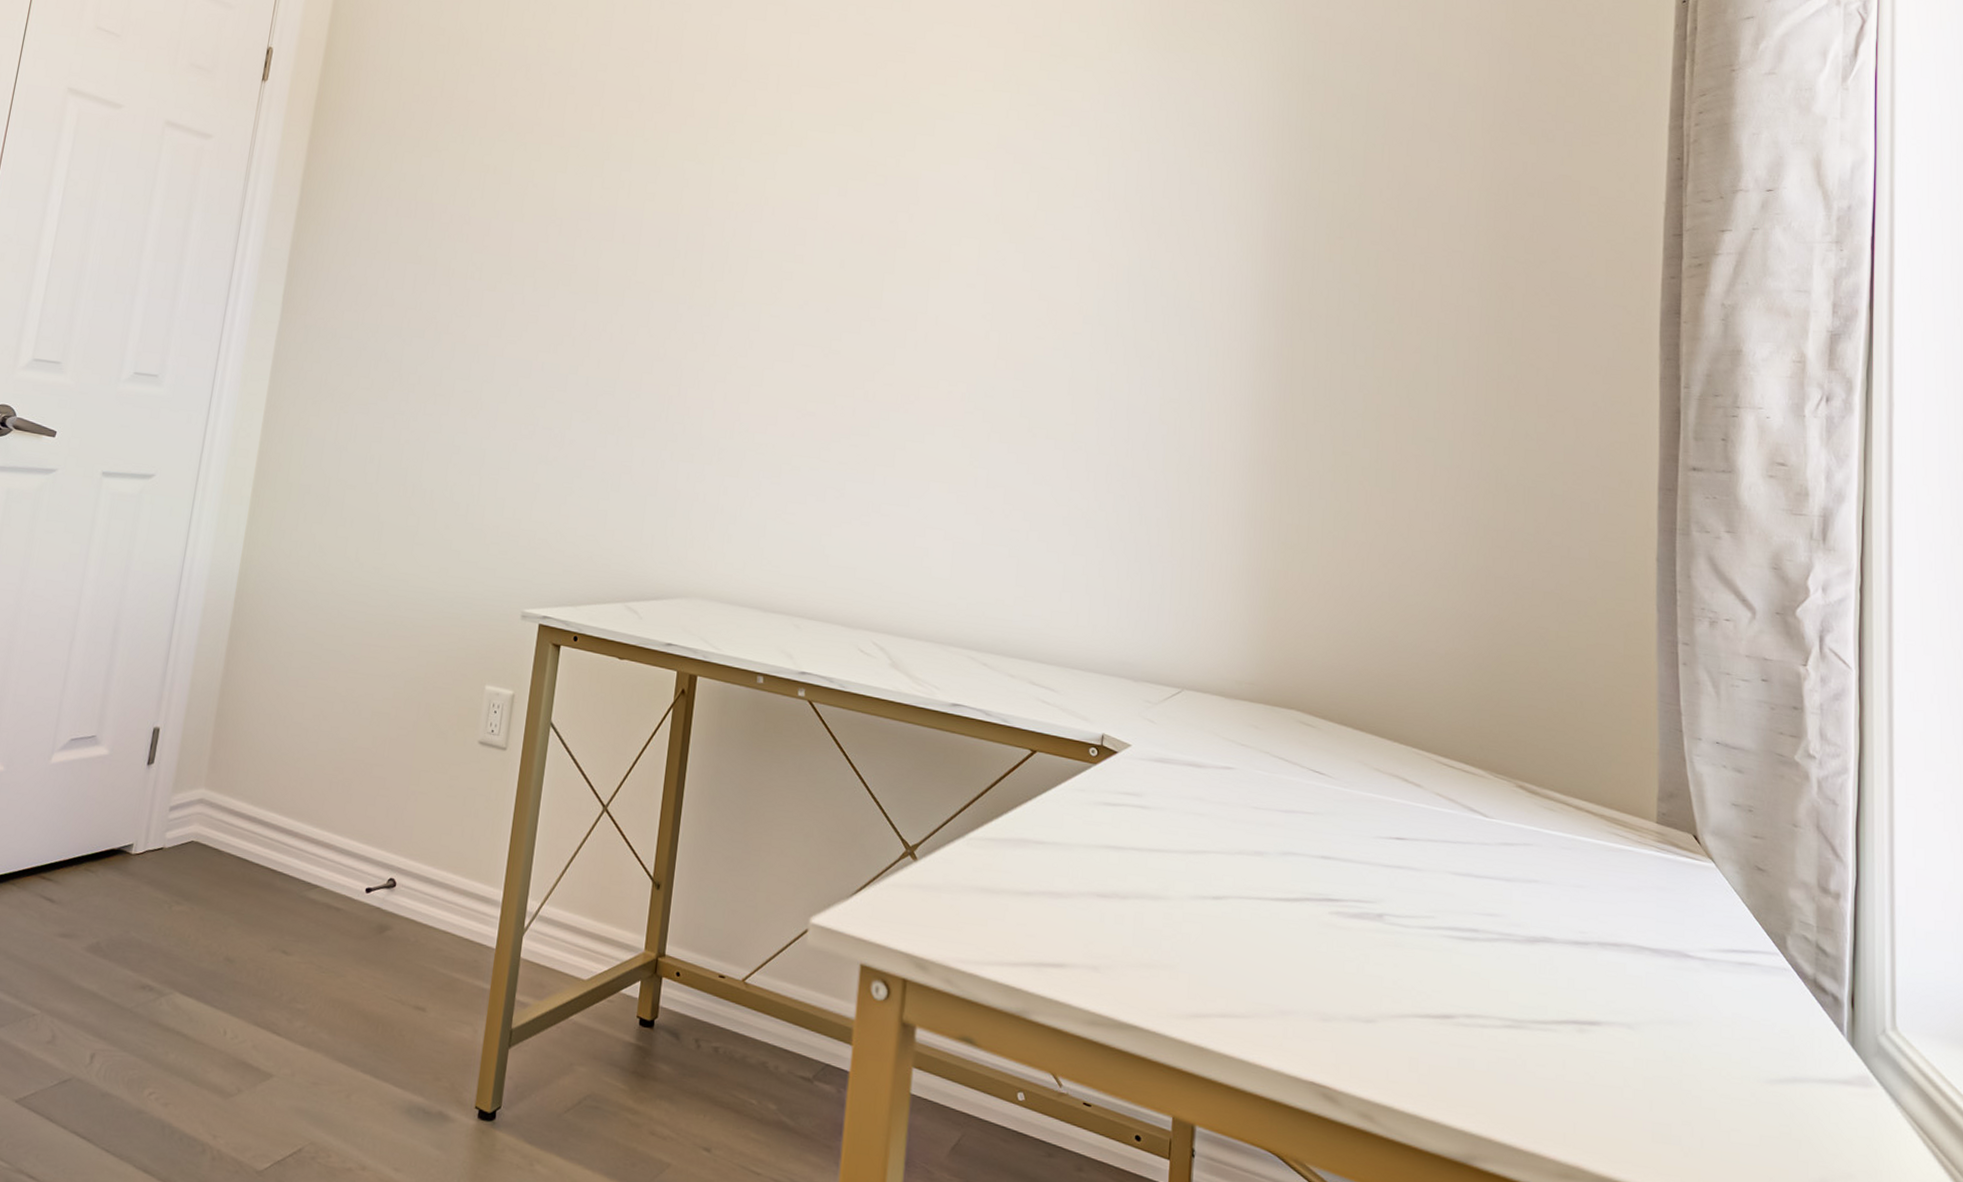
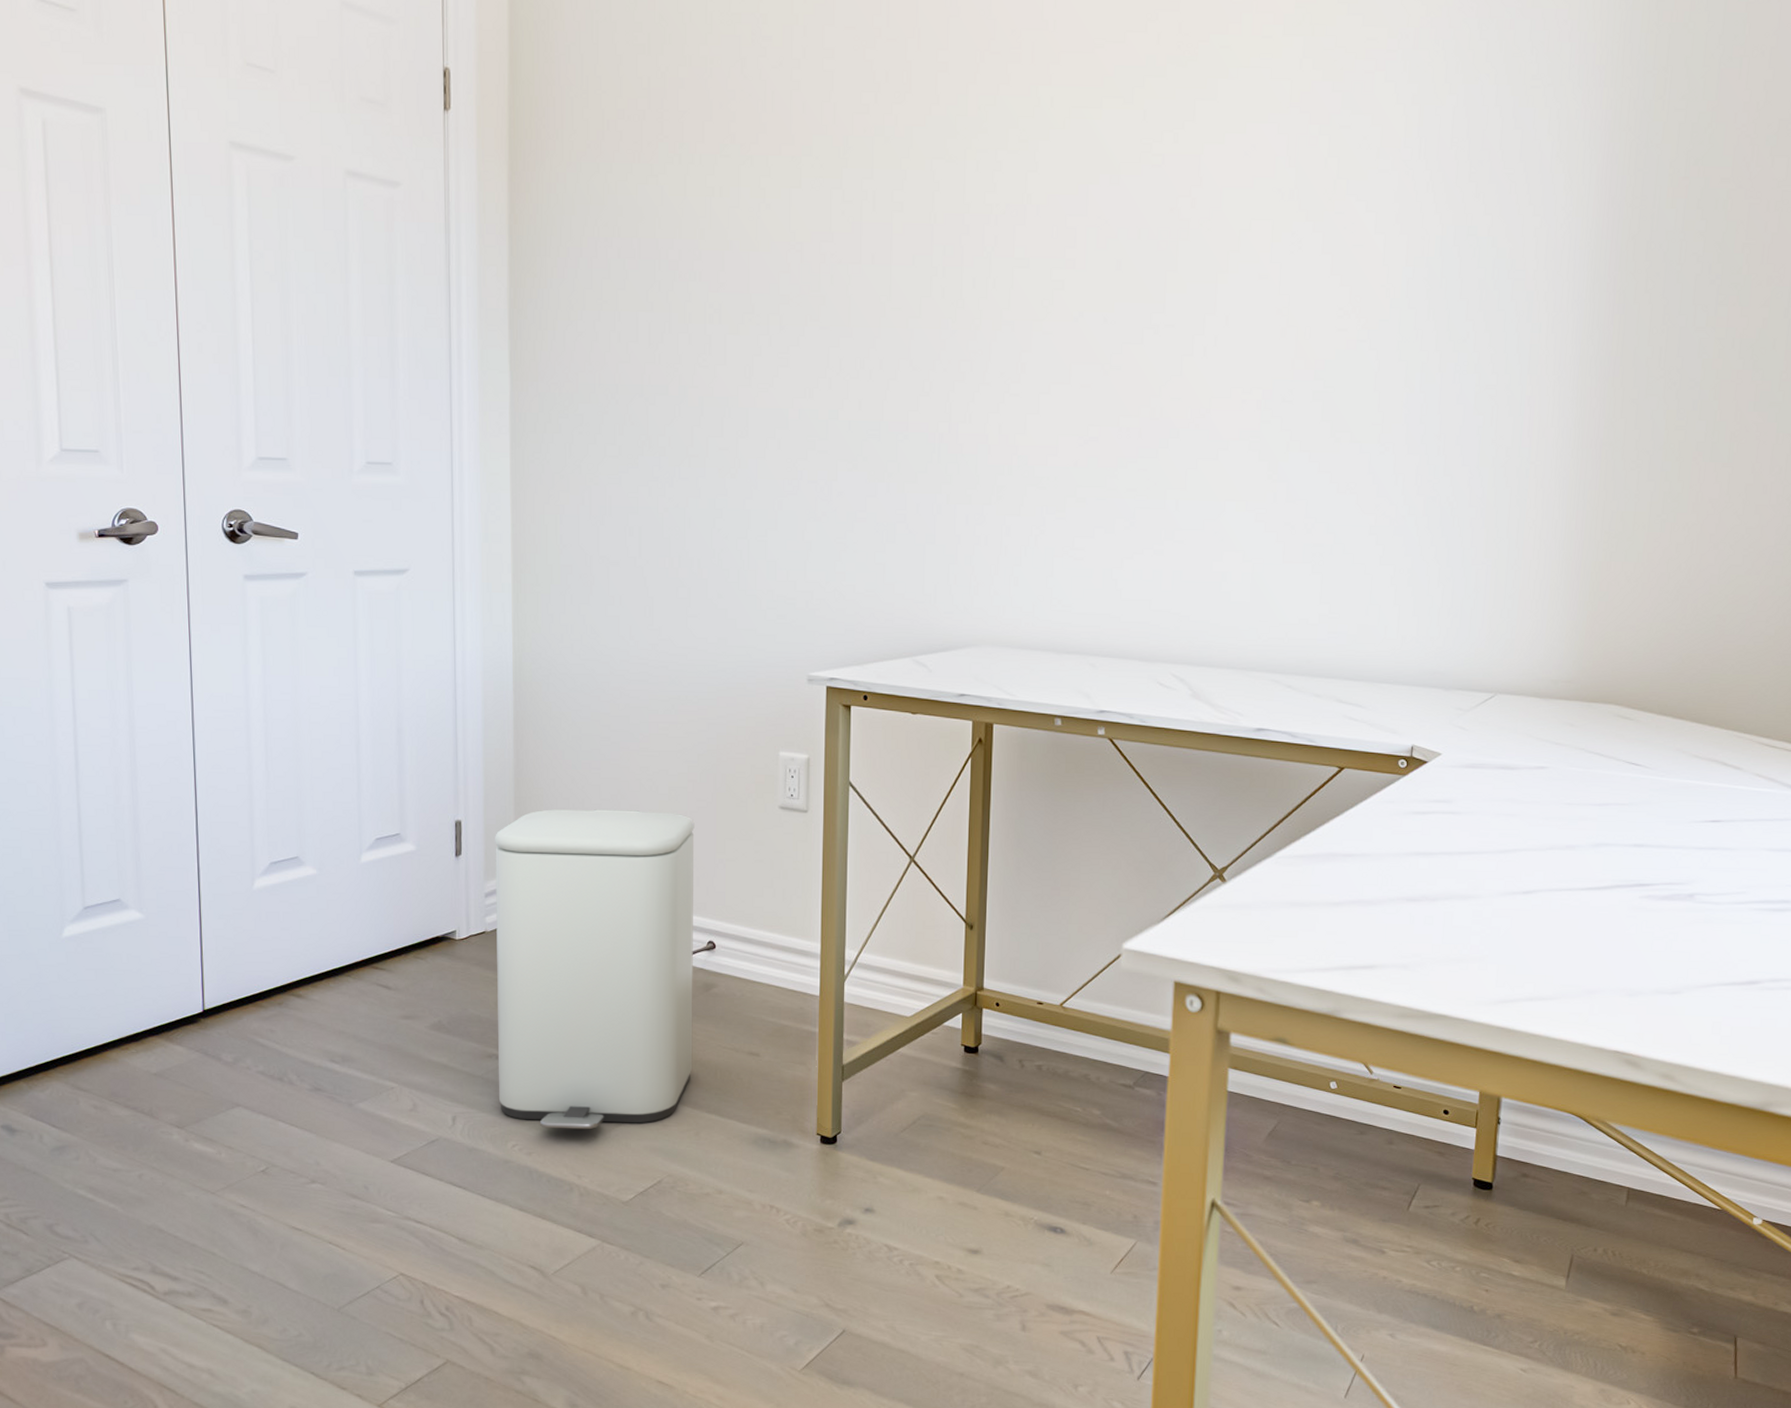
pedal bin: none [143,724,392,1082] -> present [495,809,695,1130]

